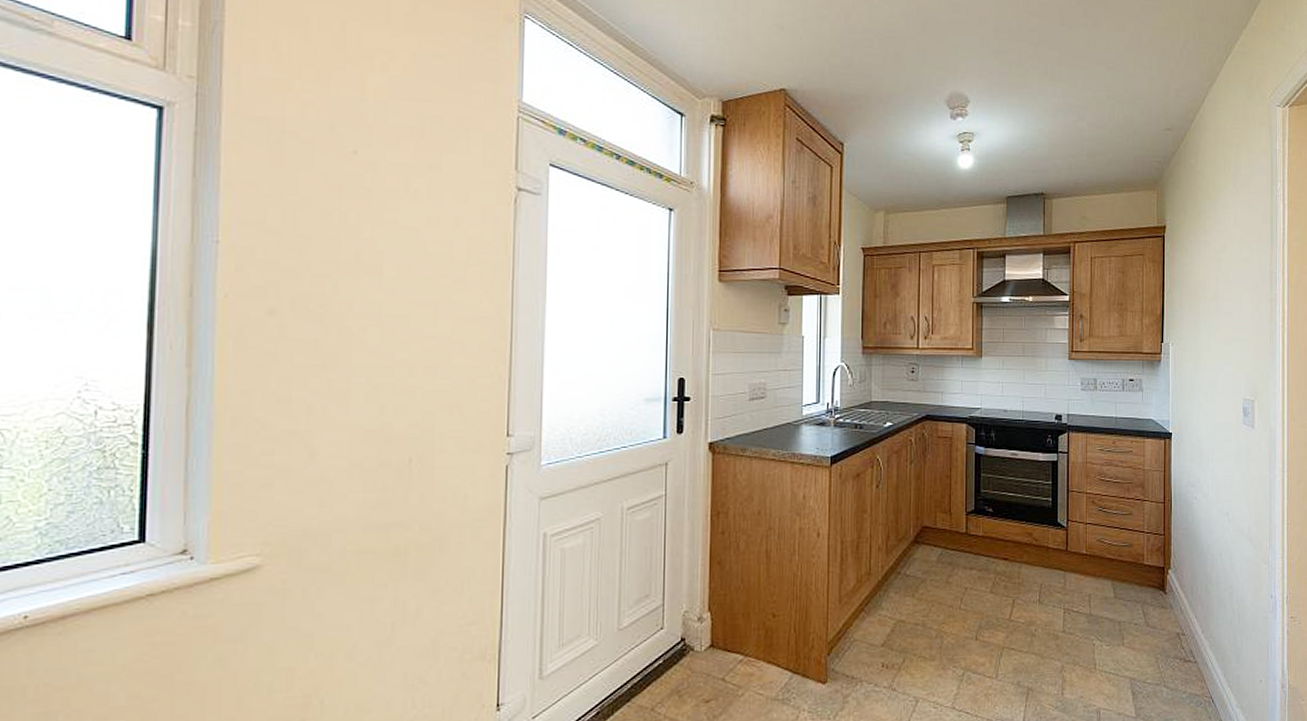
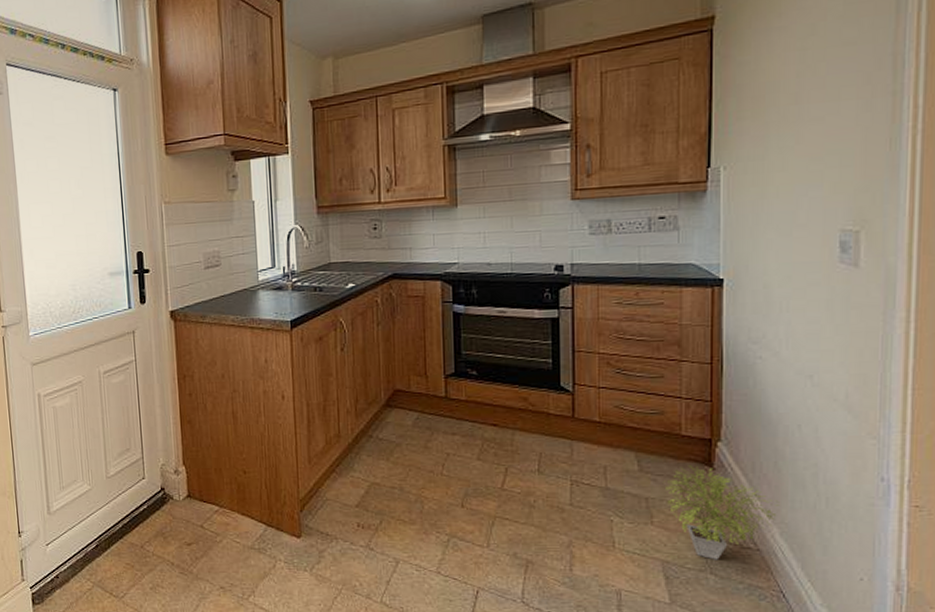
potted plant: none [1132,591,1209,674] -> present [664,465,779,560]

